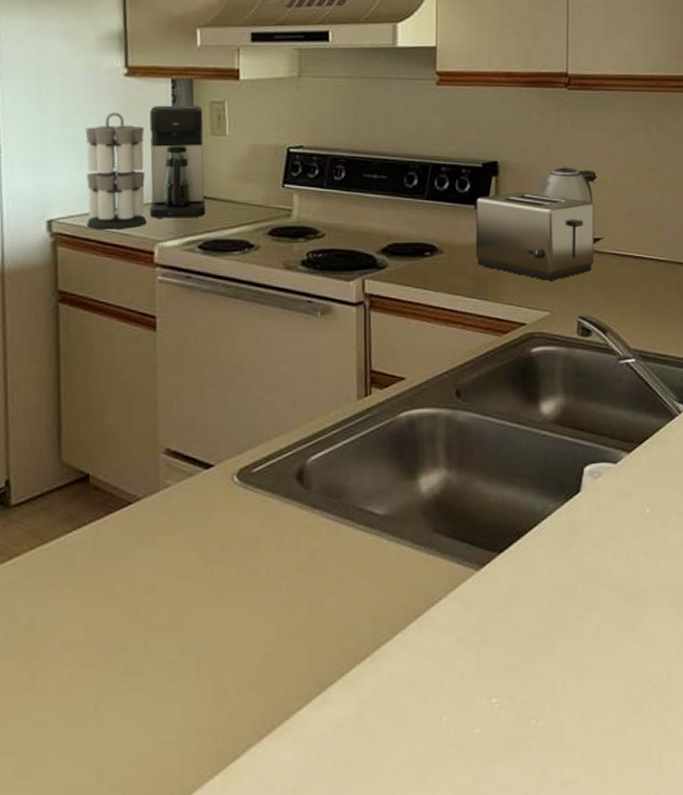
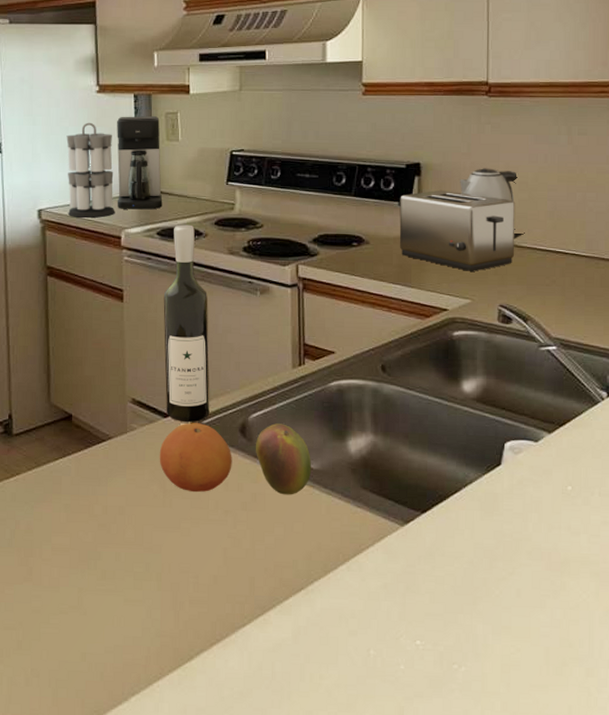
fruit: none [199,472,287,556] -> present [159,423,232,492]
bottle: none [205,235,262,472] -> present [163,224,210,422]
fruit: none [315,465,379,549] -> present [256,423,312,495]

